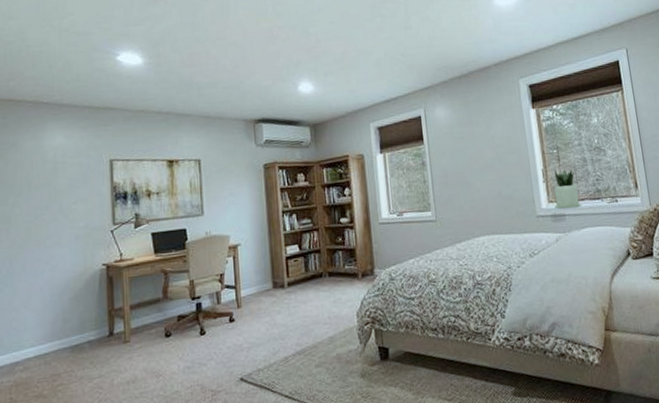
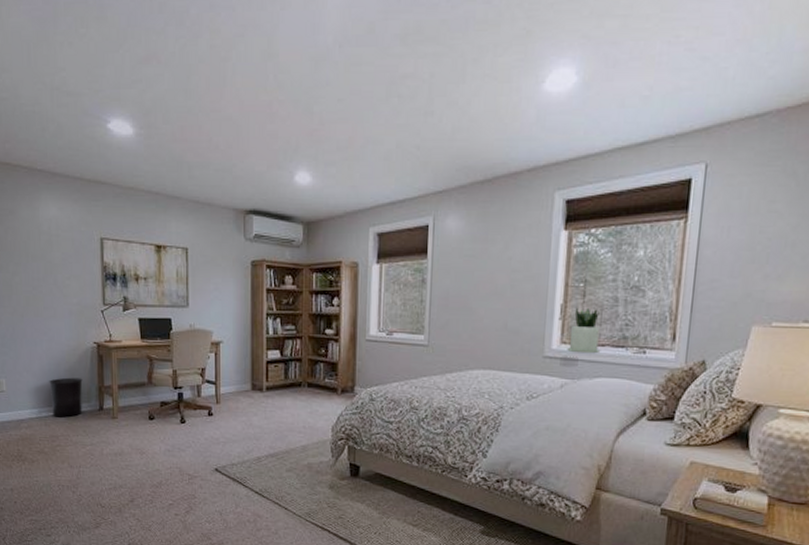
waste bin: none [51,304,90,353] -> present [49,377,83,418]

